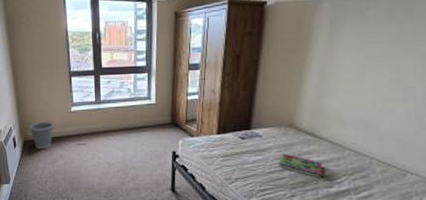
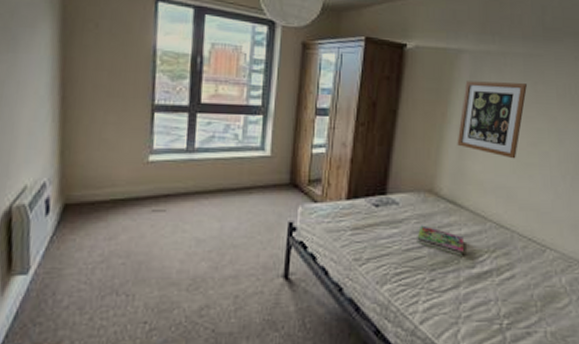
wastebasket: present [29,121,53,148] -> none [76,174,117,216]
wall art: none [316,24,392,96] -> present [457,81,527,159]

